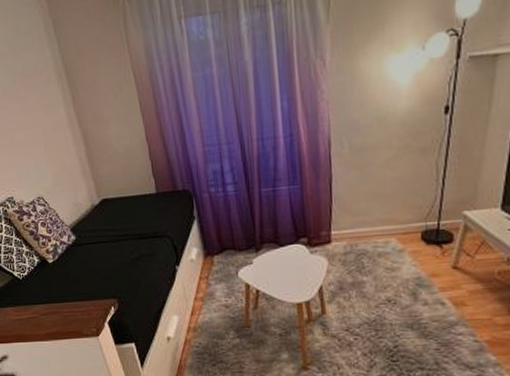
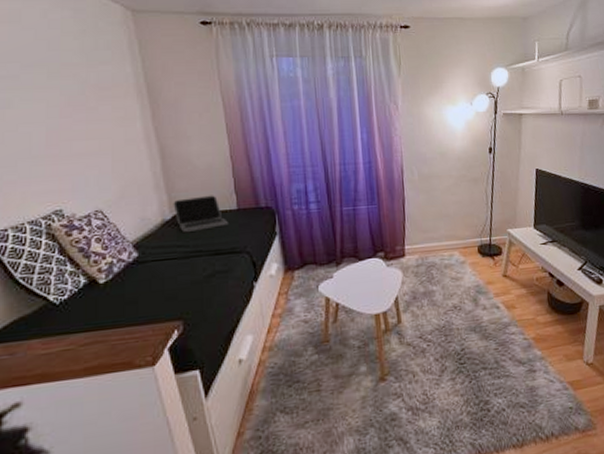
laptop: none [99,179,149,218] -> present [173,195,228,234]

